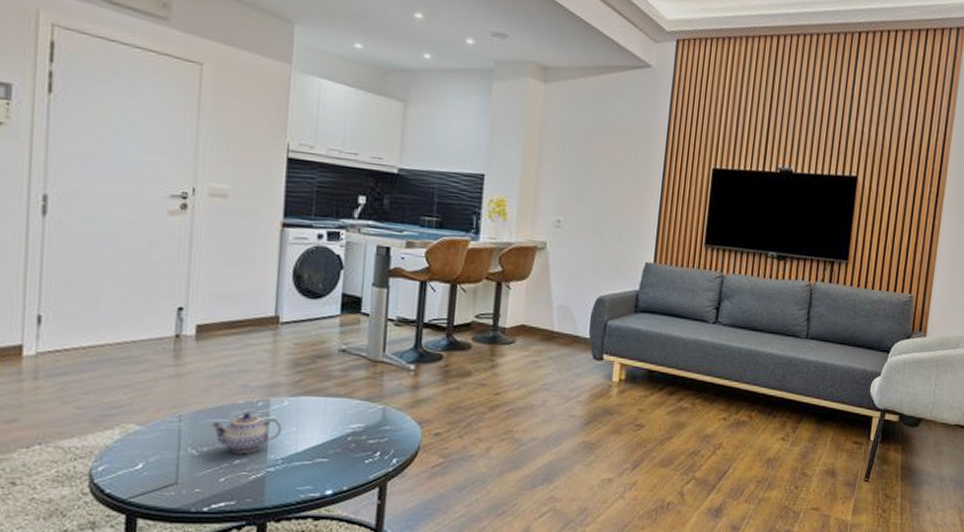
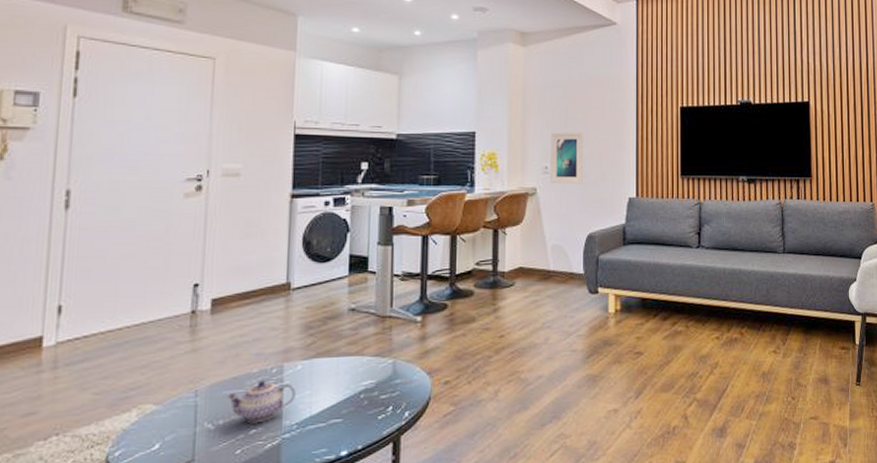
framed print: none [562,183,603,243] -> present [550,132,583,184]

